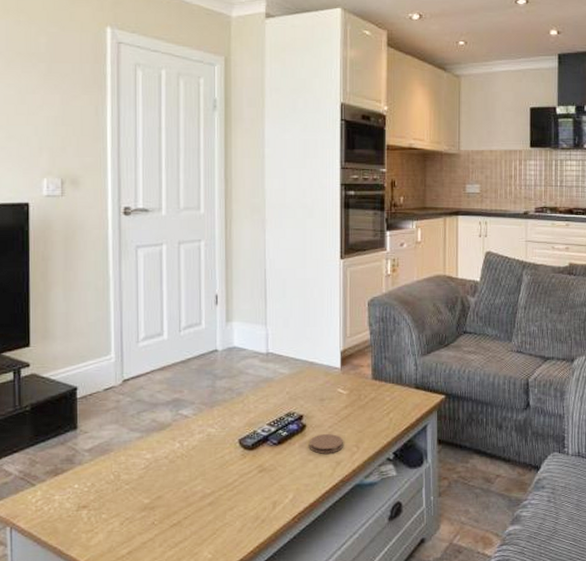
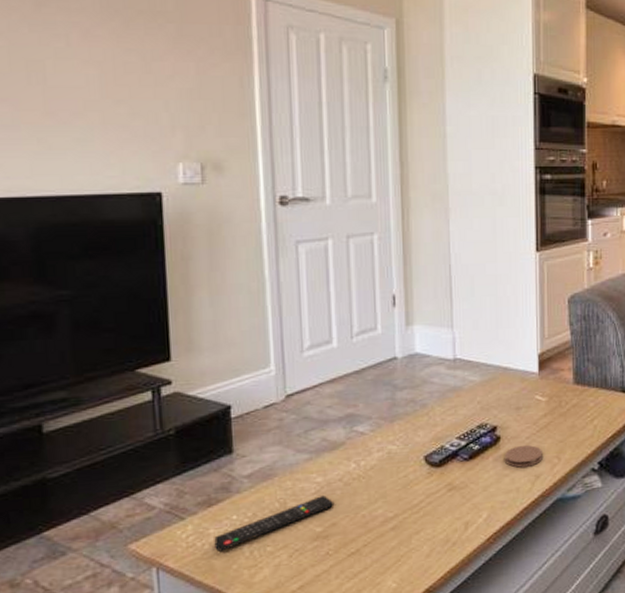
remote control: none [58,471,161,516] -> present [214,495,335,552]

